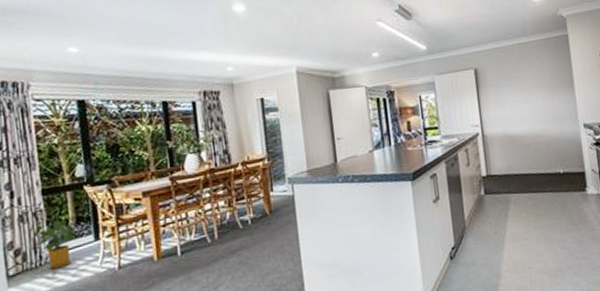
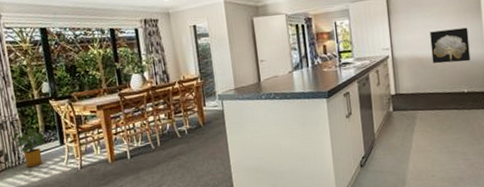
wall art: none [521,102,565,142] -> present [430,27,471,64]

